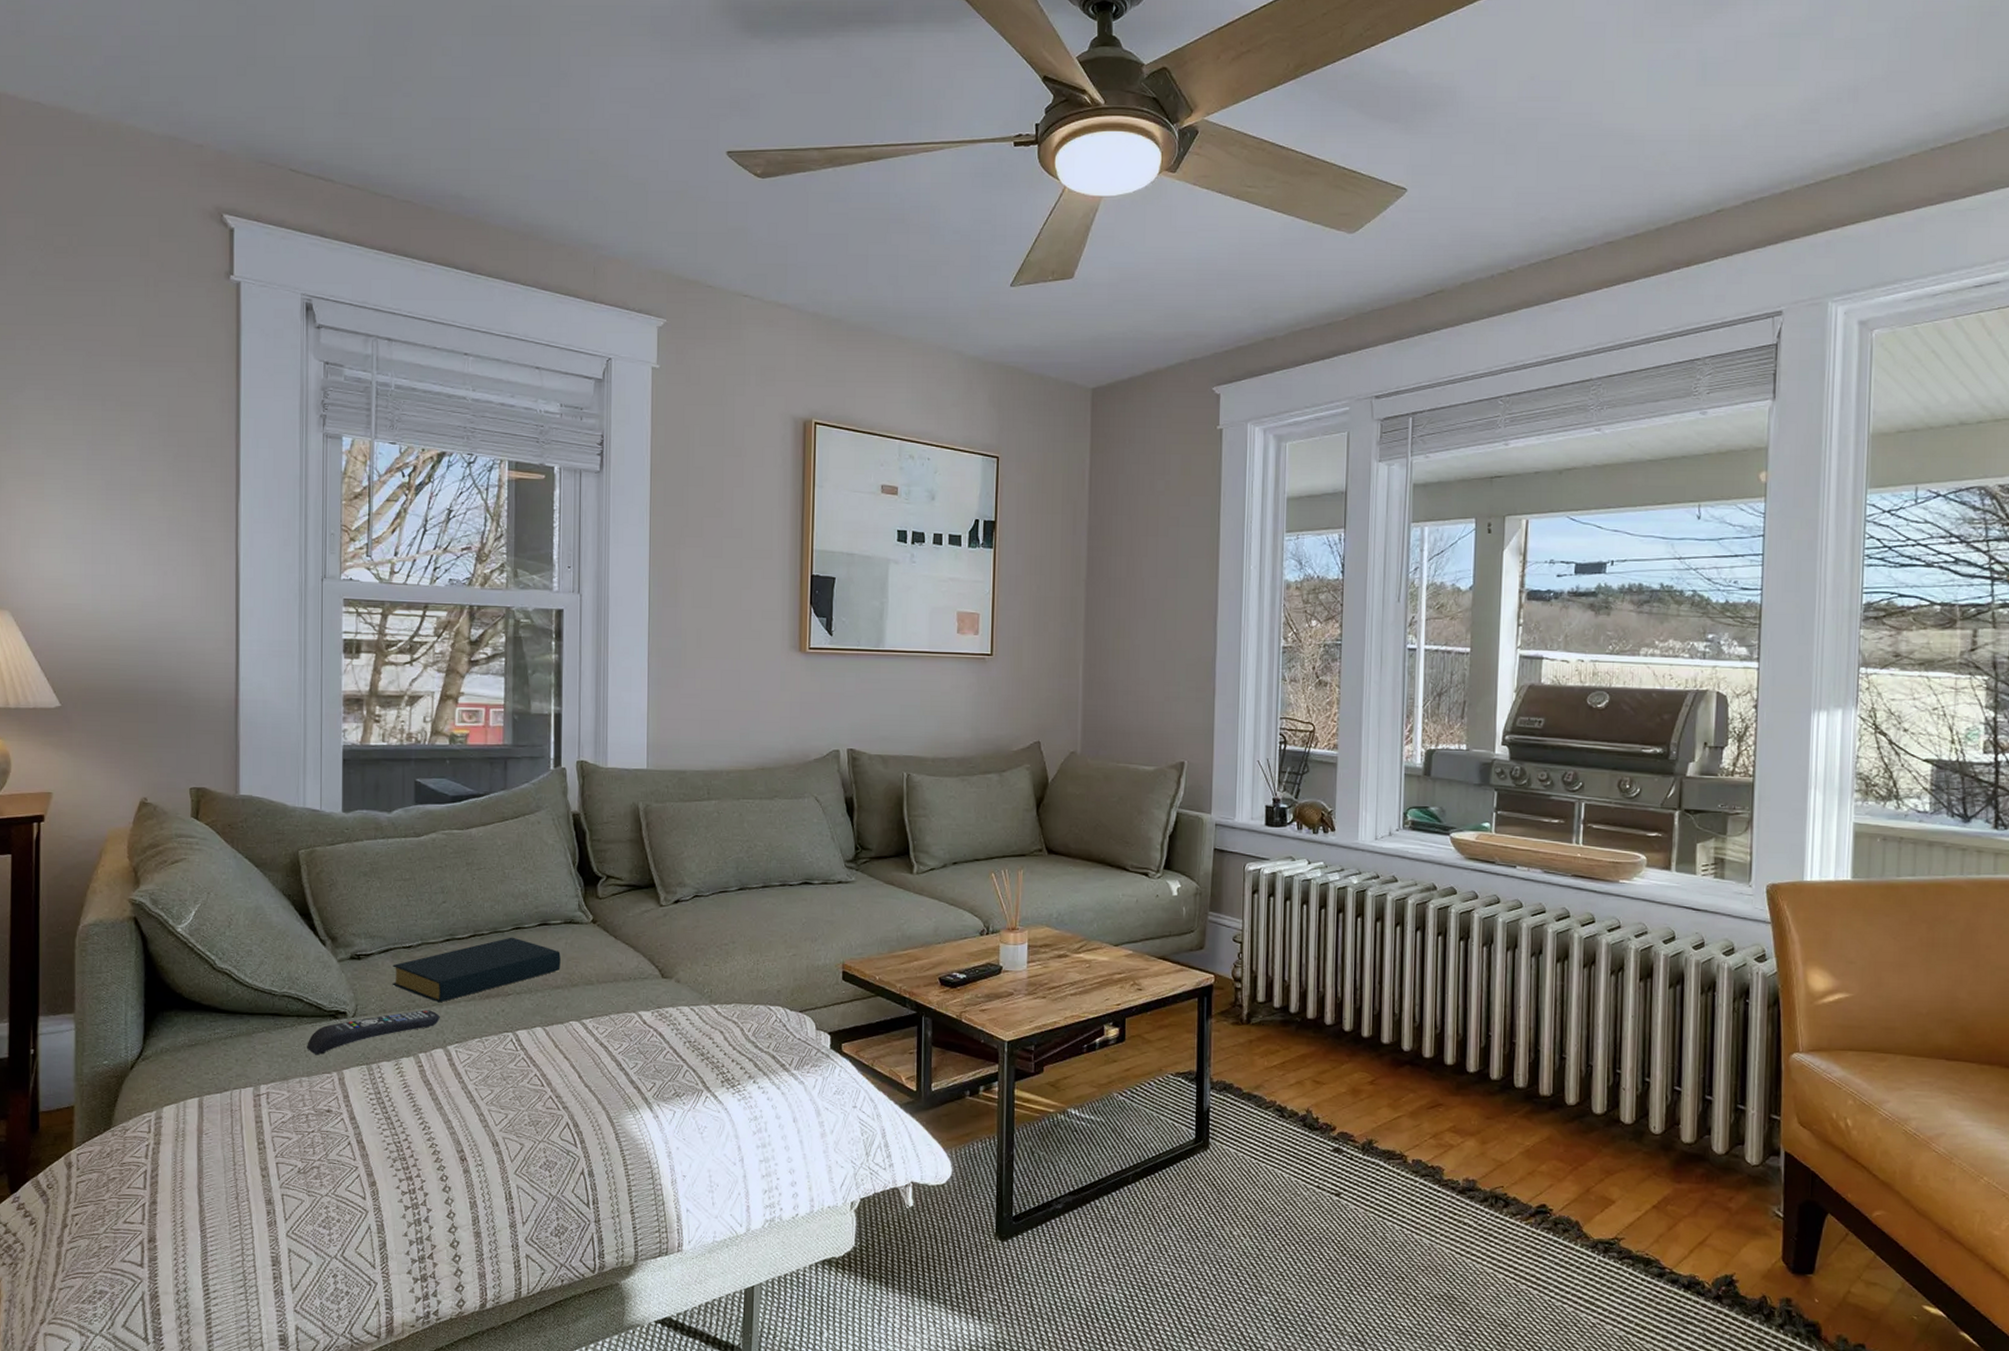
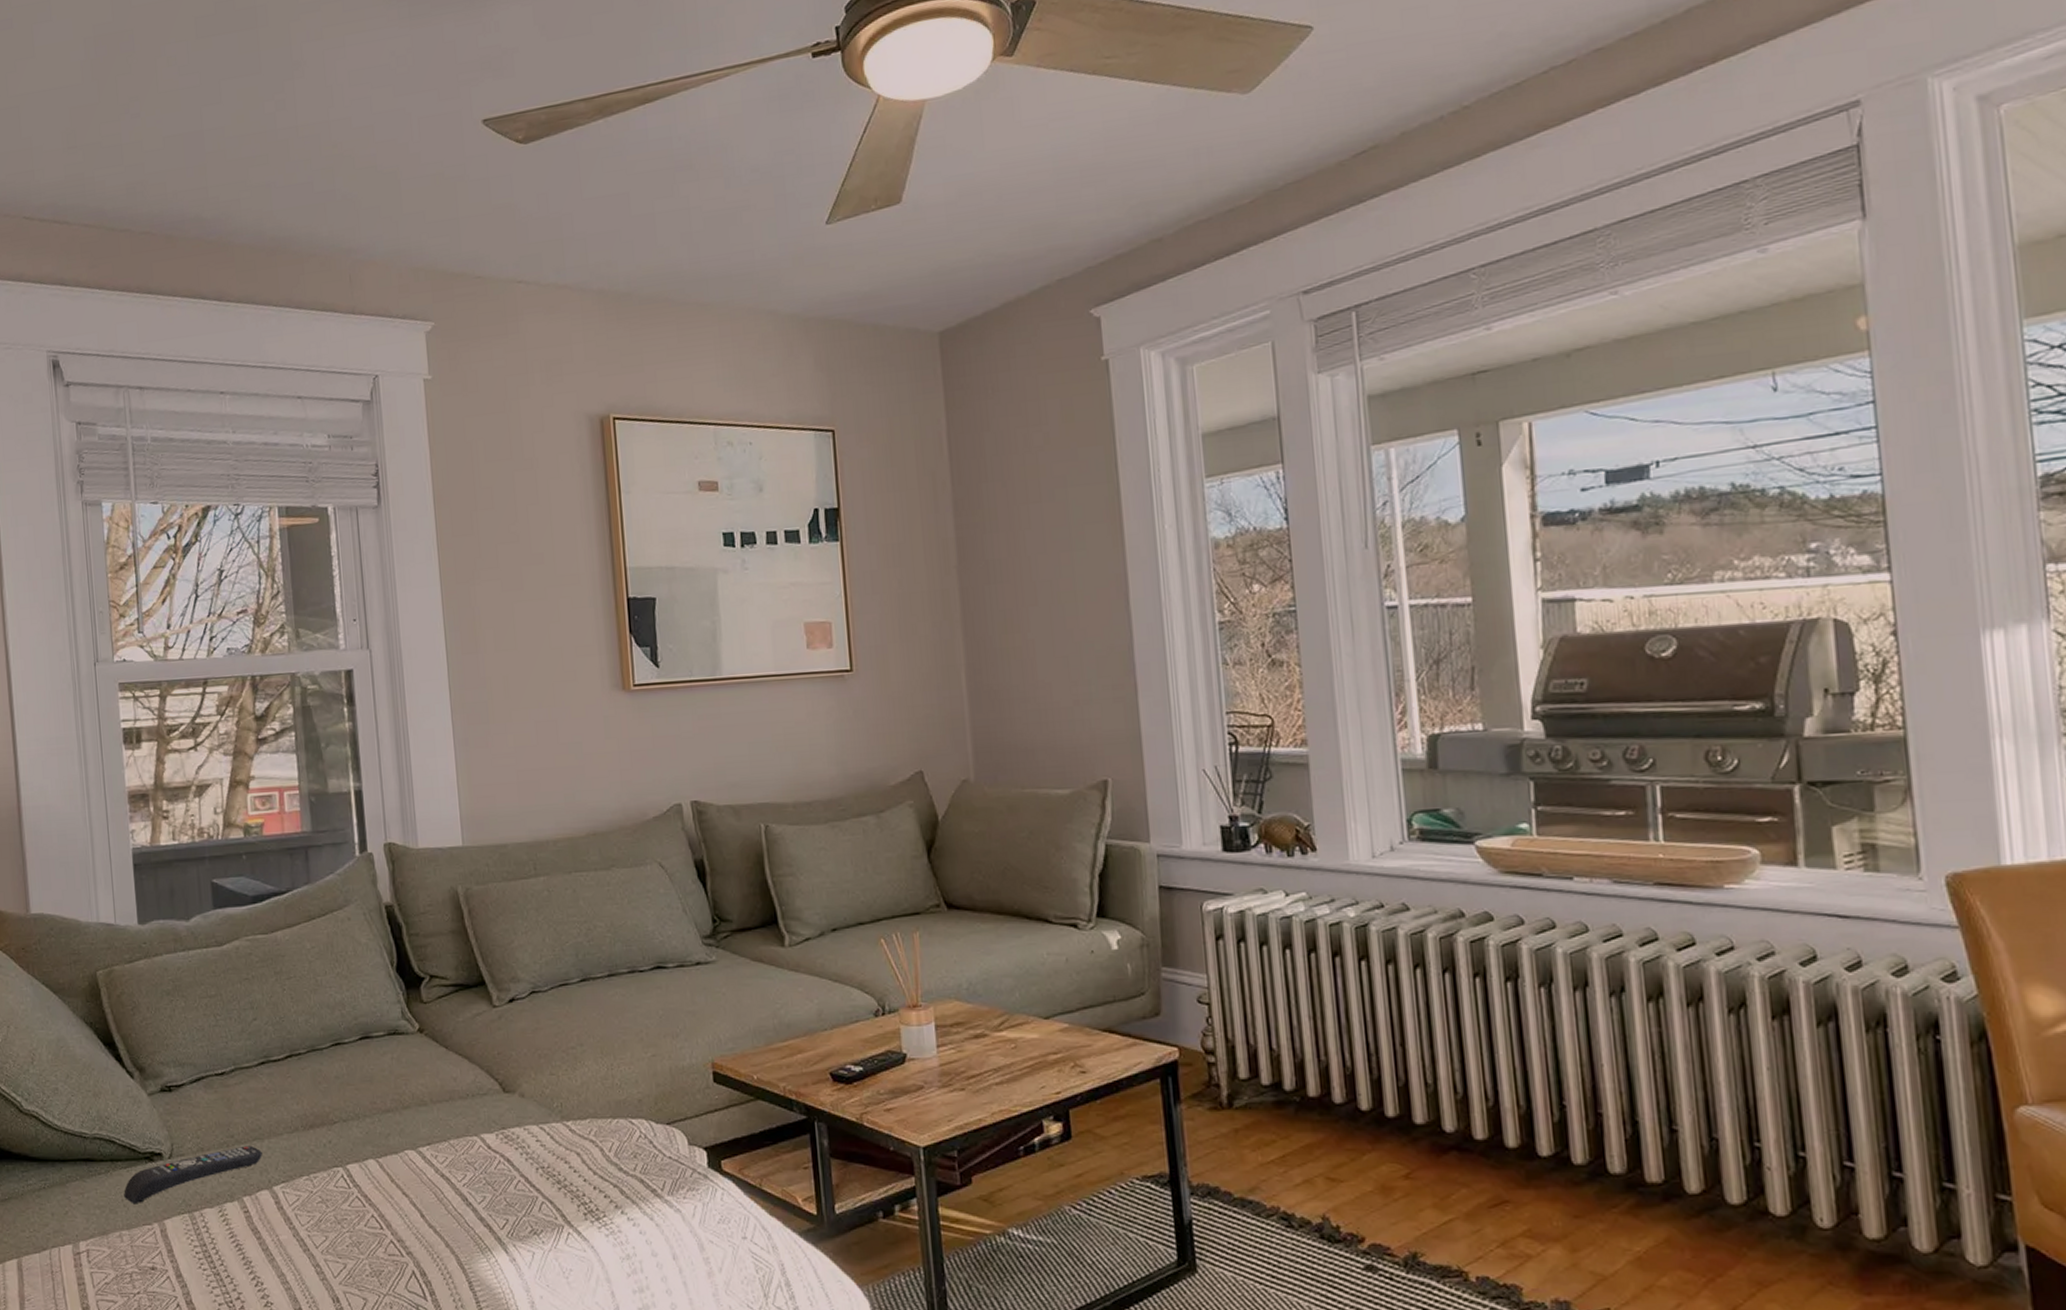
hardback book: present [392,937,561,1003] -> none [206,1055,389,1137]

